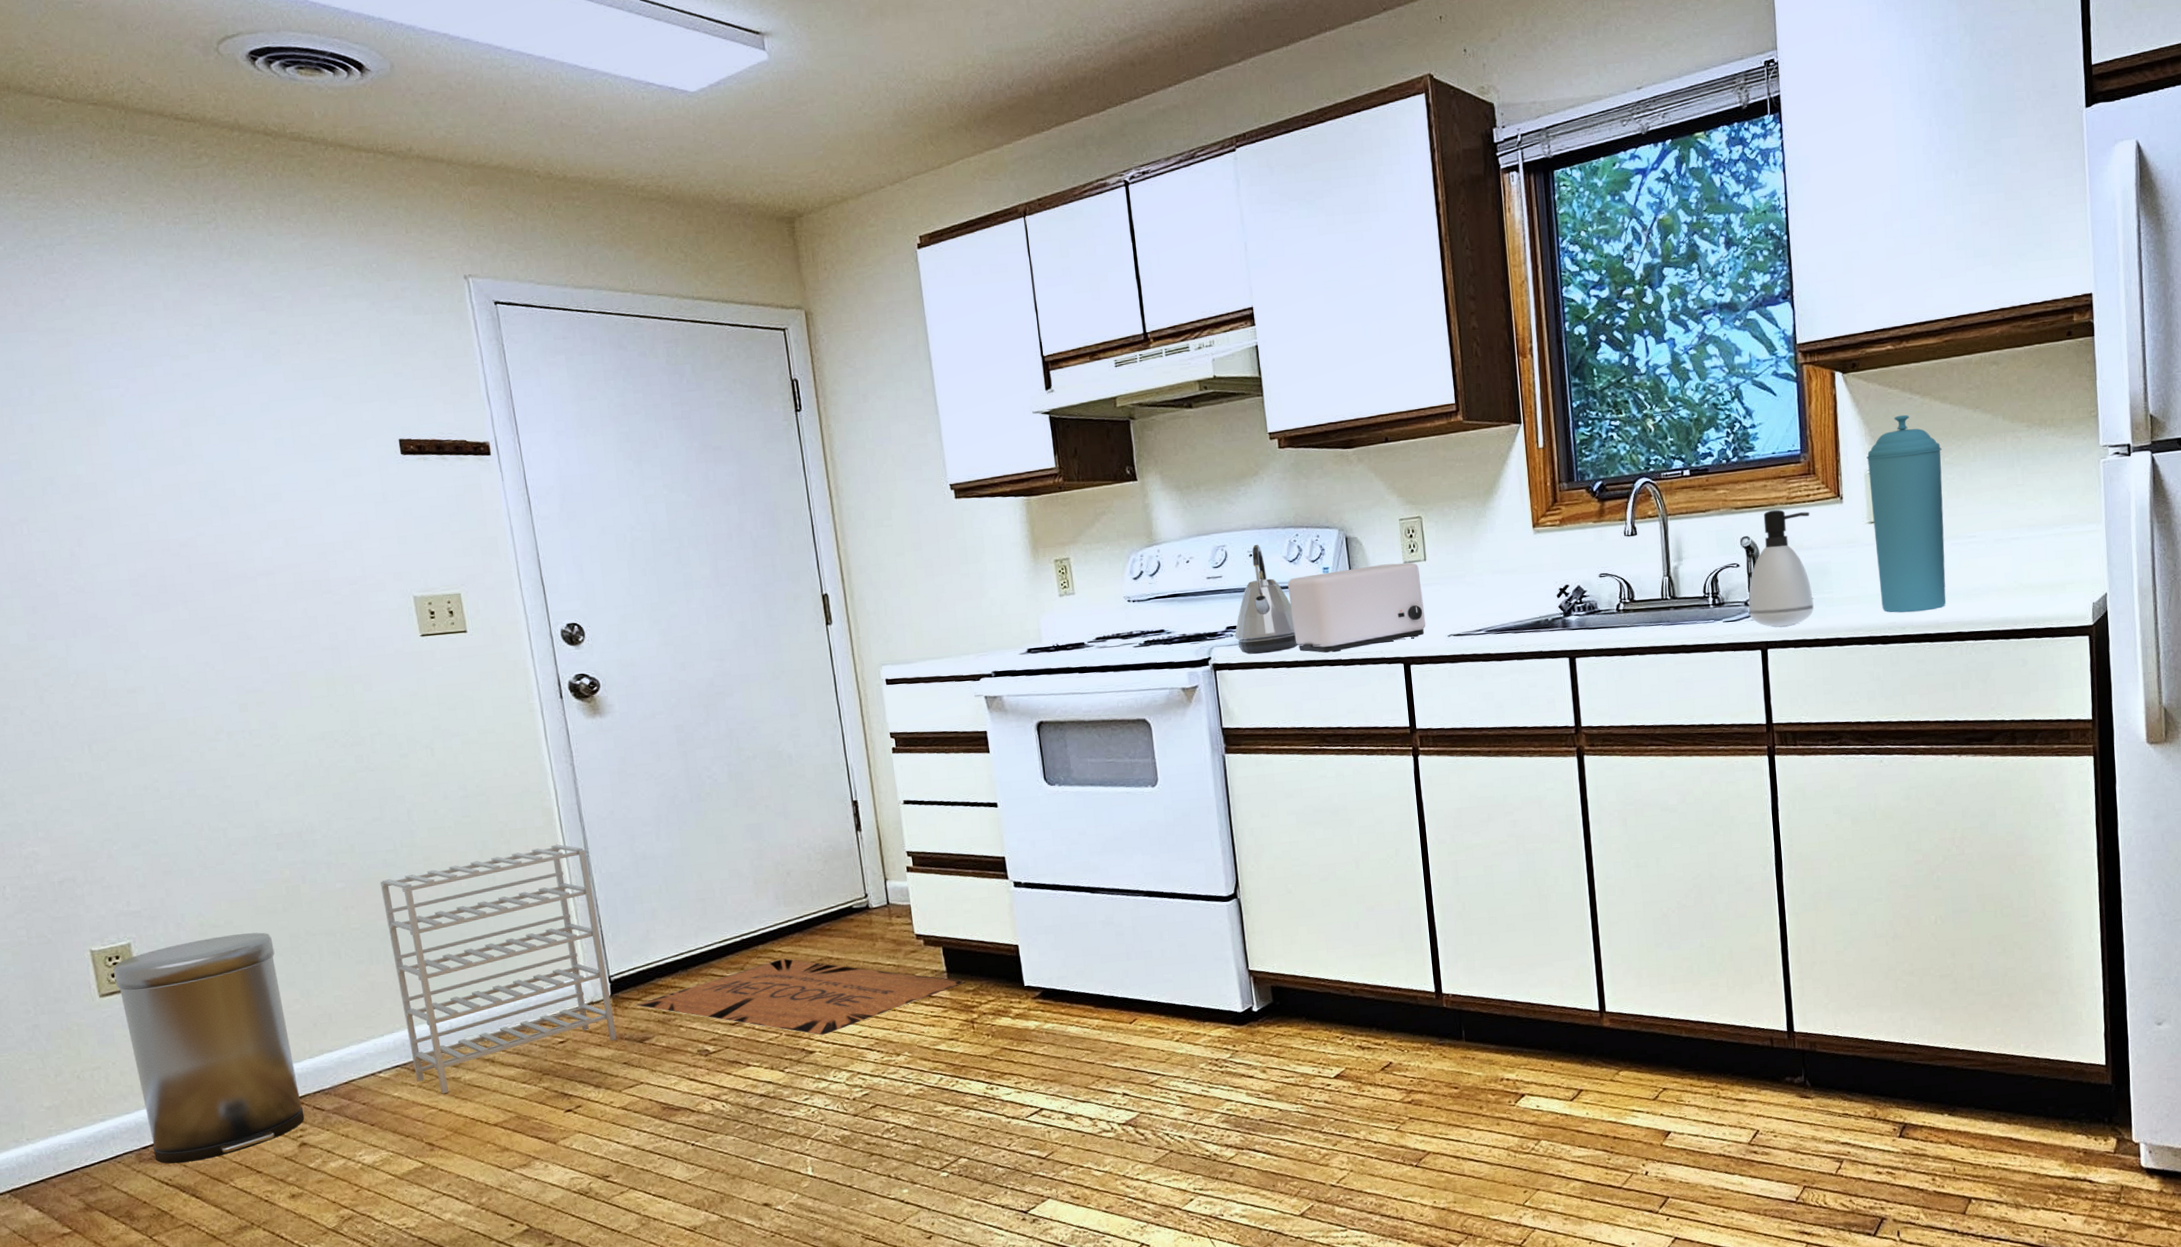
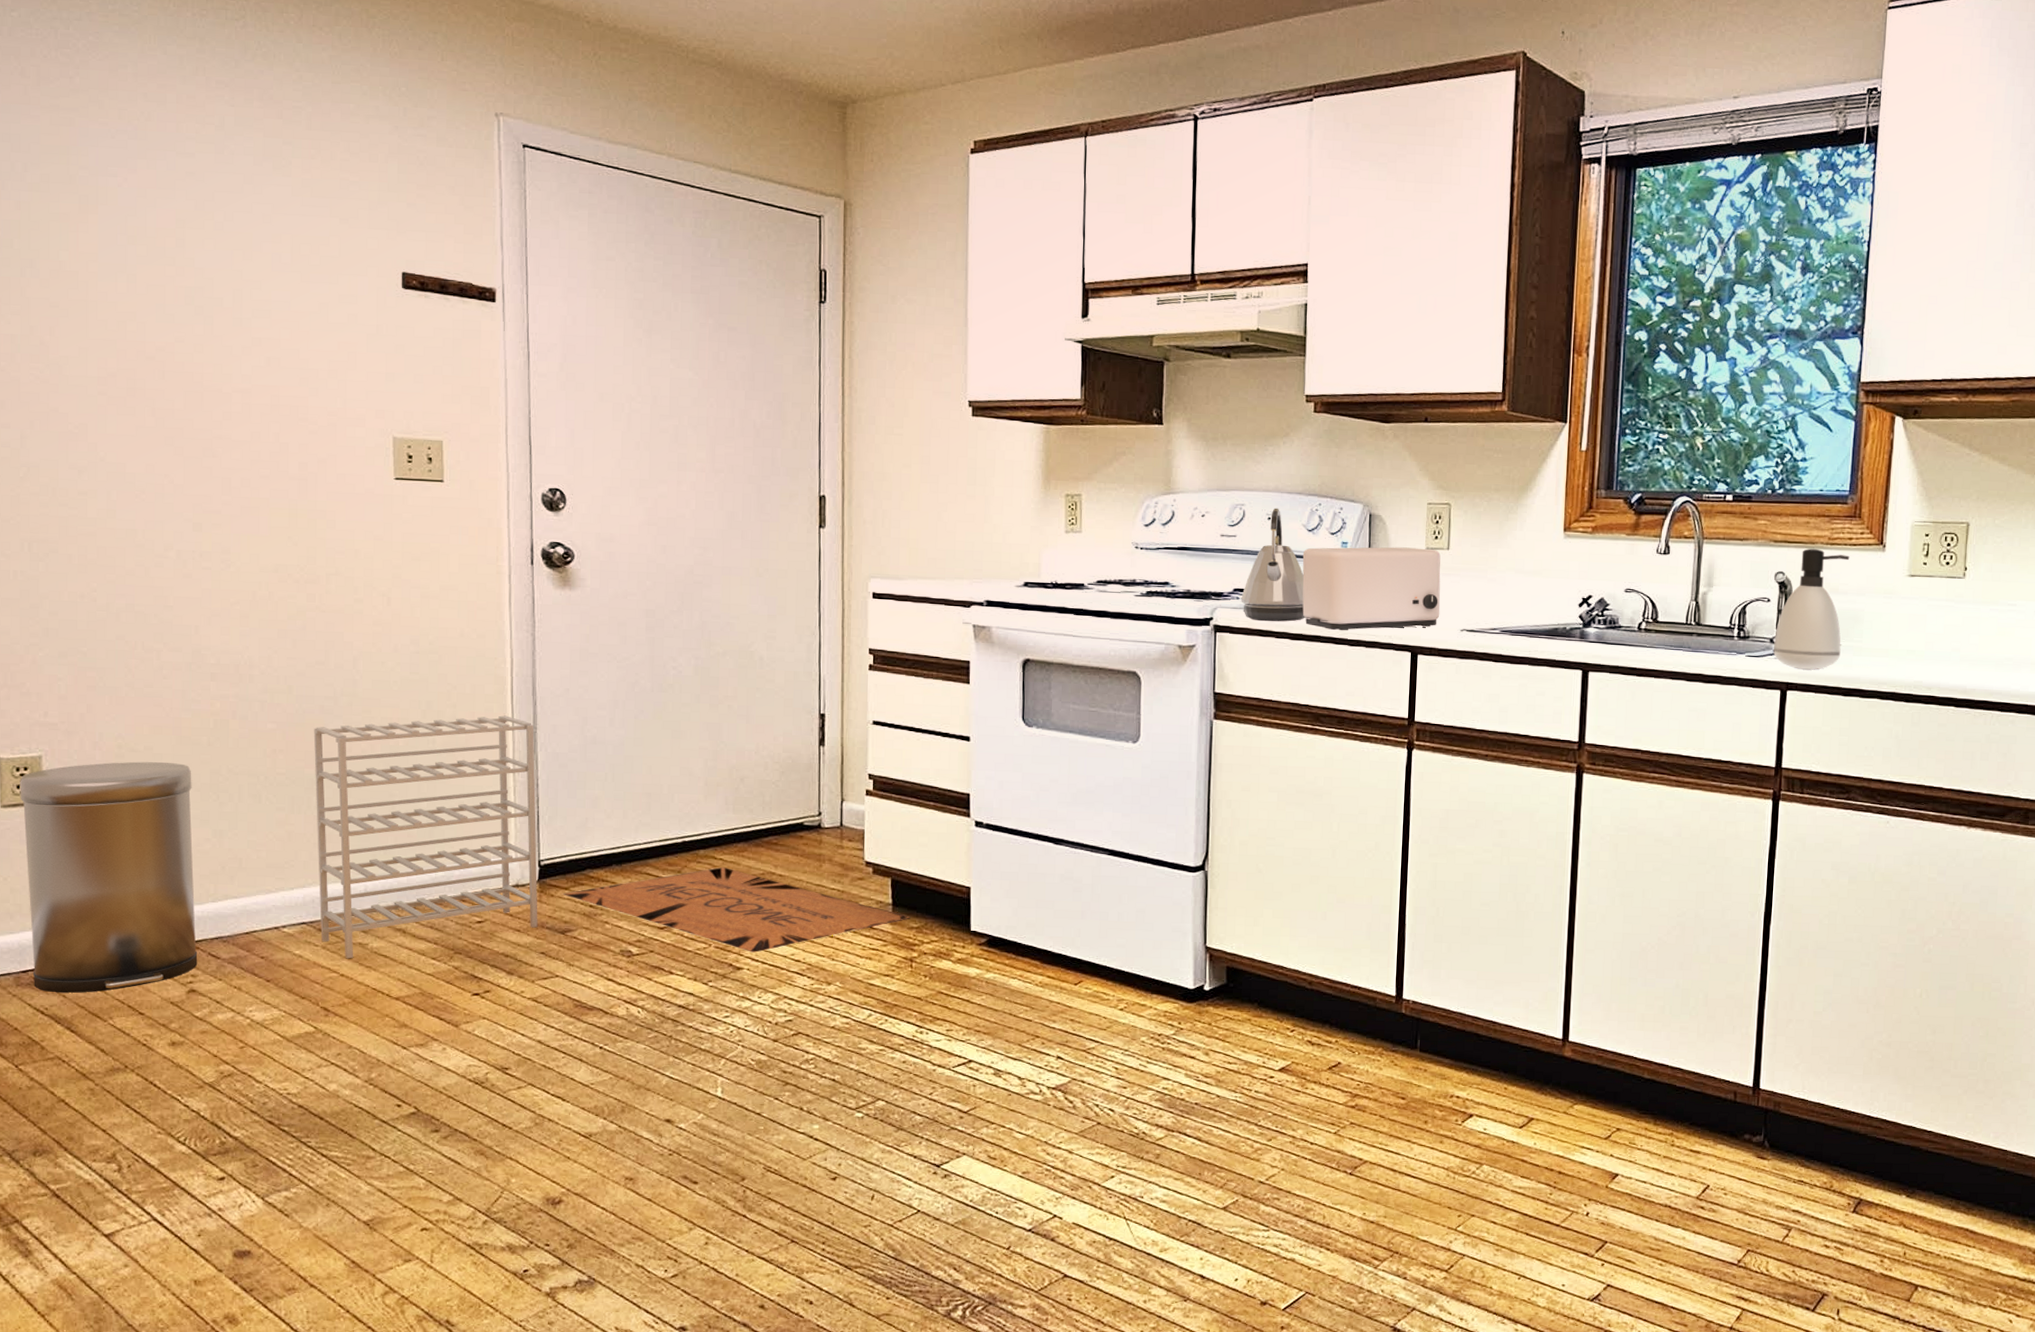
canister: present [1866,414,1946,613] -> none [1910,470,1994,675]

